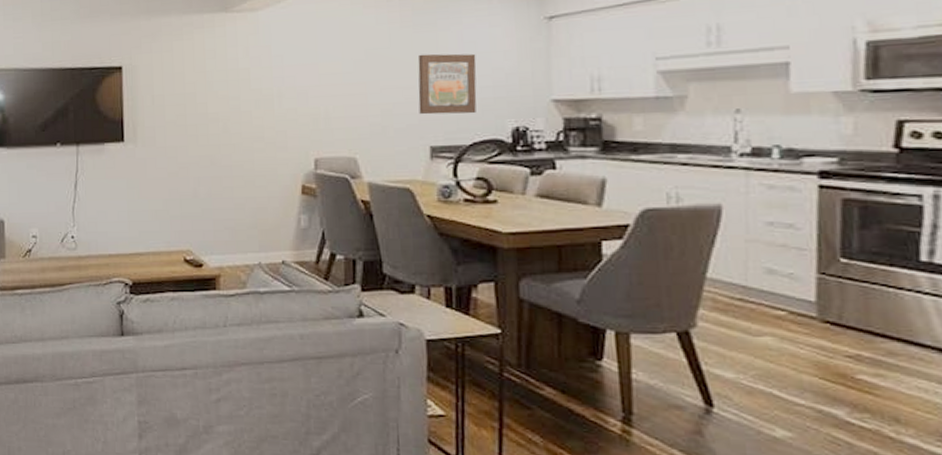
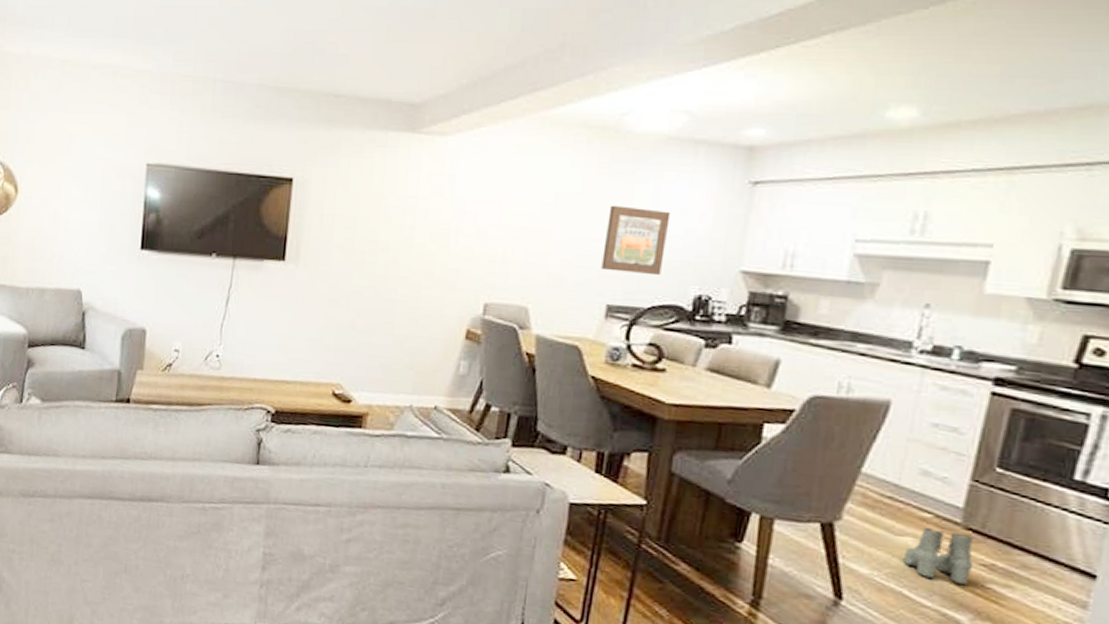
boots: none [765,324,839,380] -> present [902,527,974,586]

